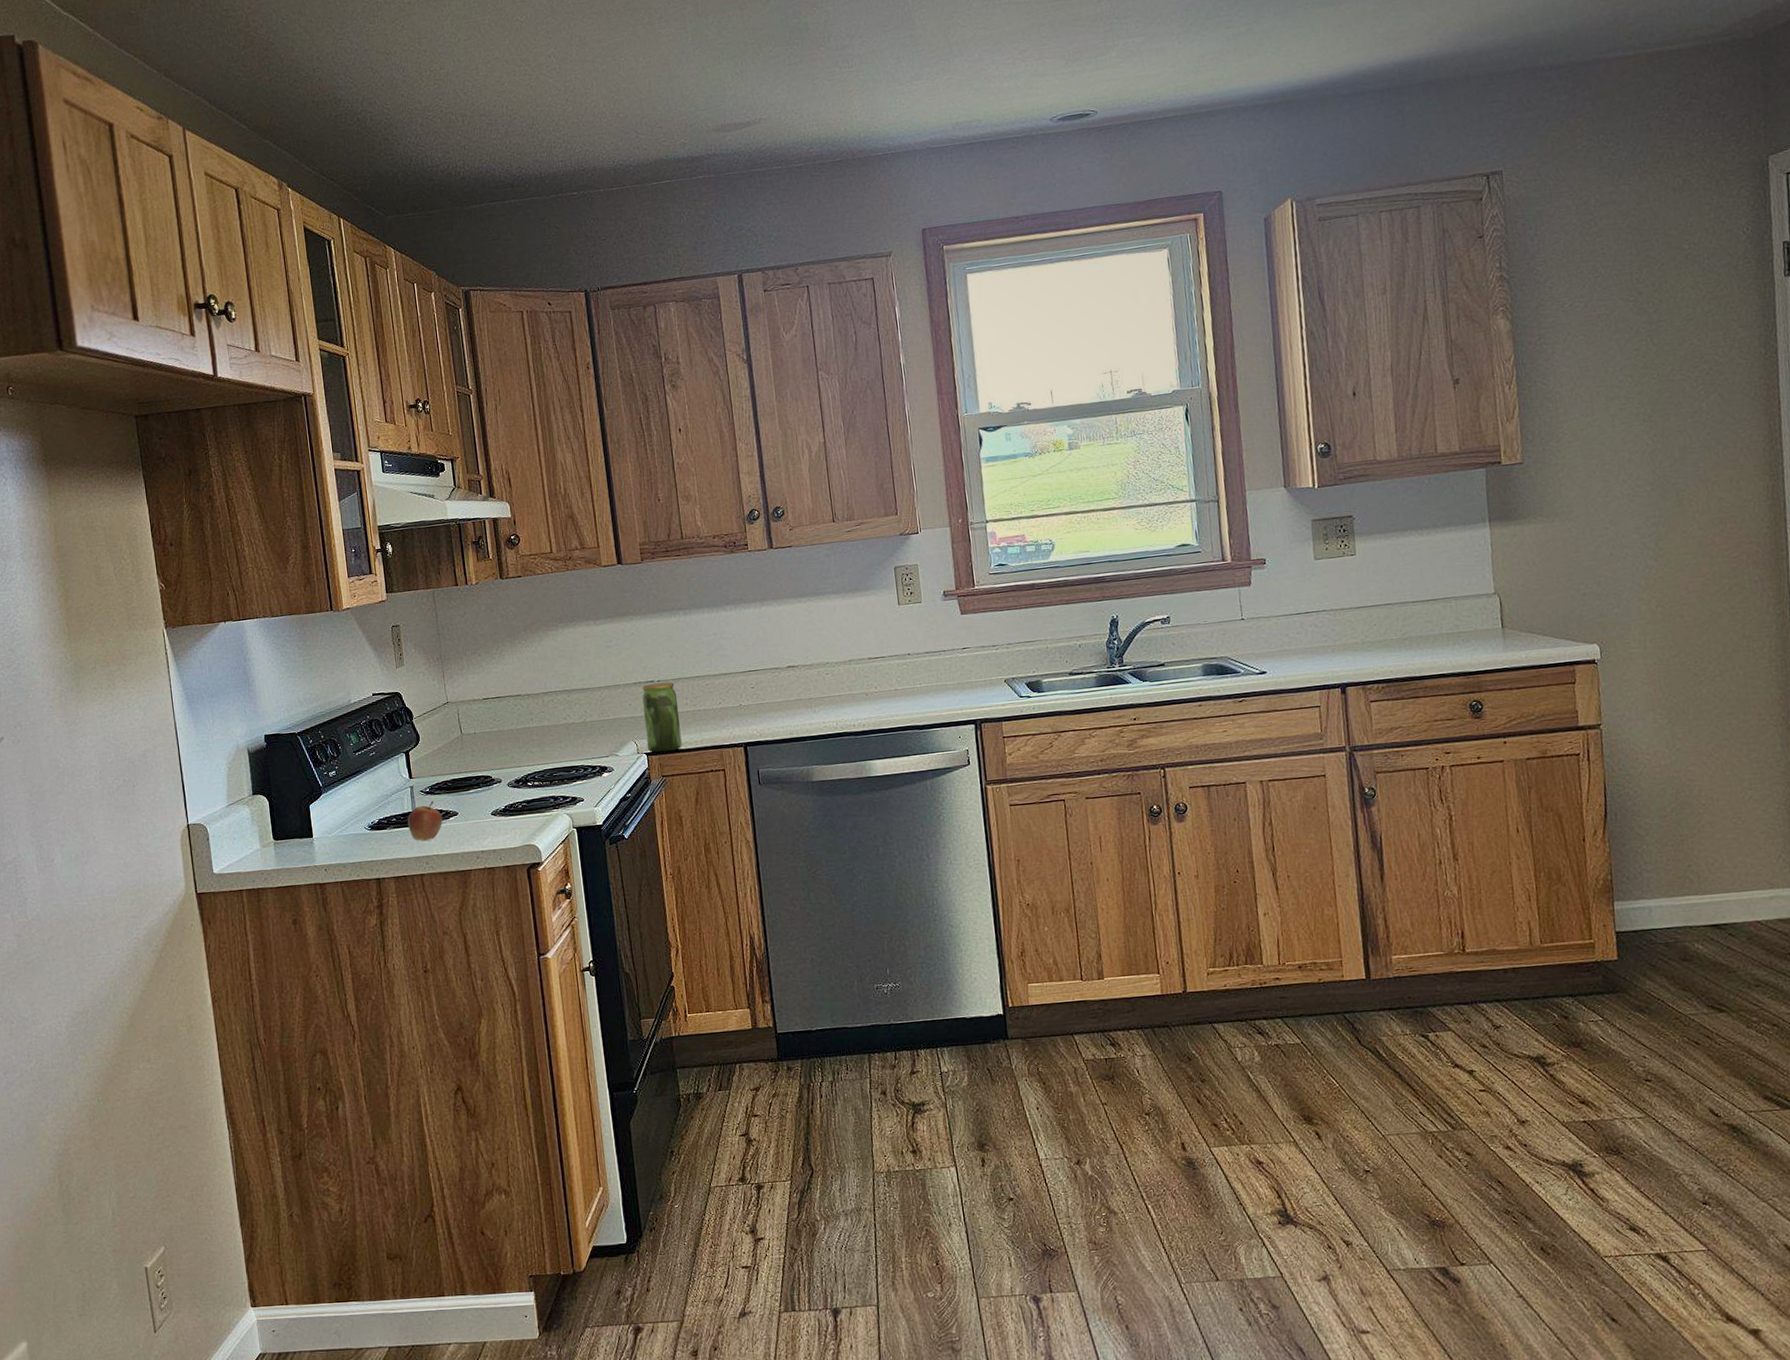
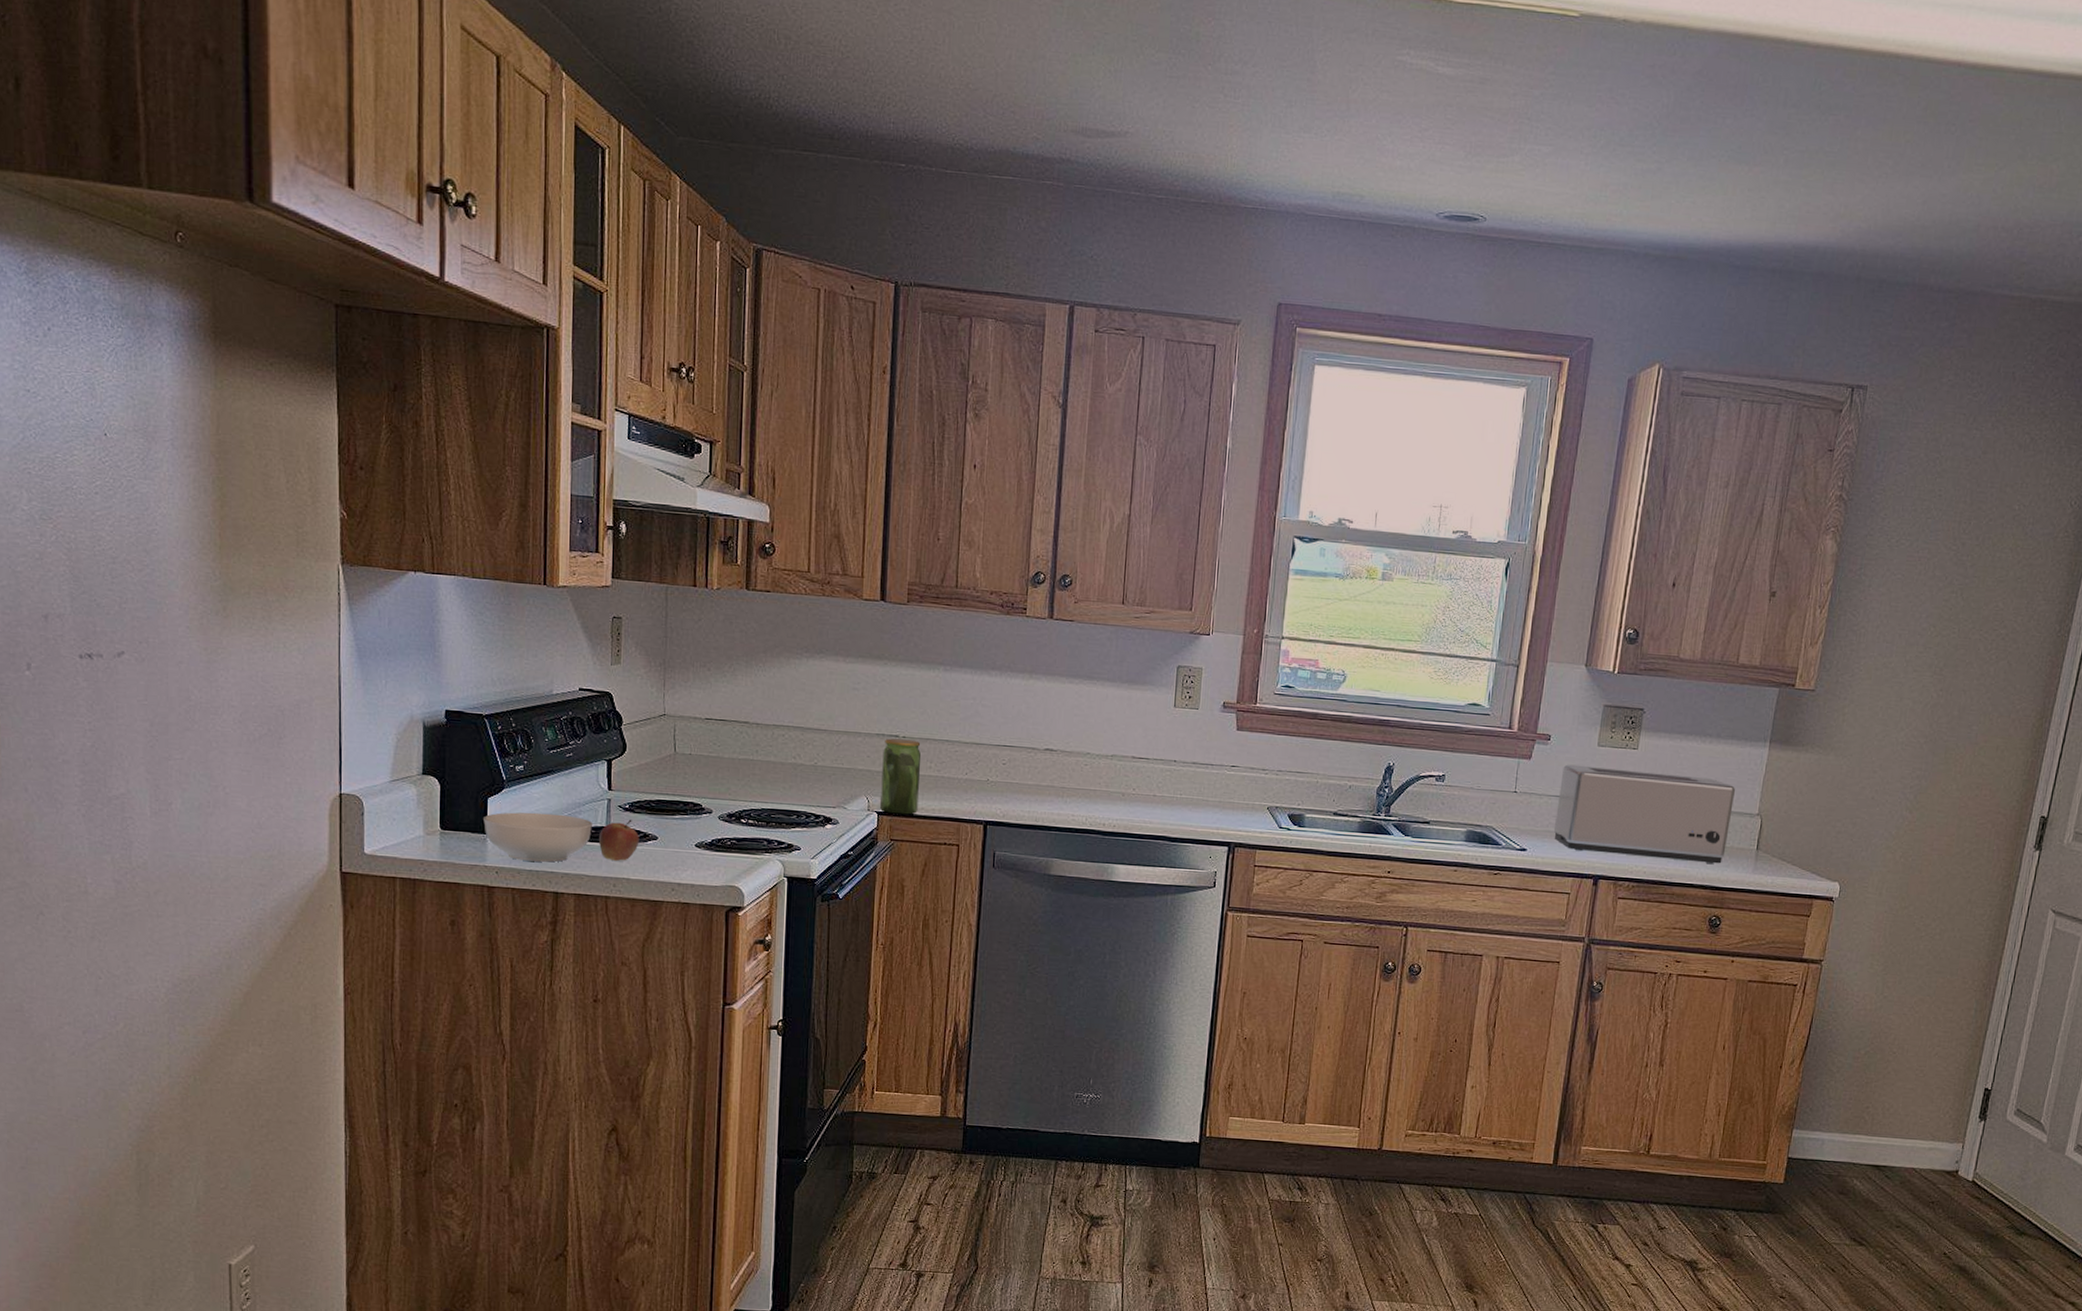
bowl: none [308,807,401,856] -> present [483,812,593,862]
toaster: none [1285,568,1470,664] -> present [1554,764,1736,865]

